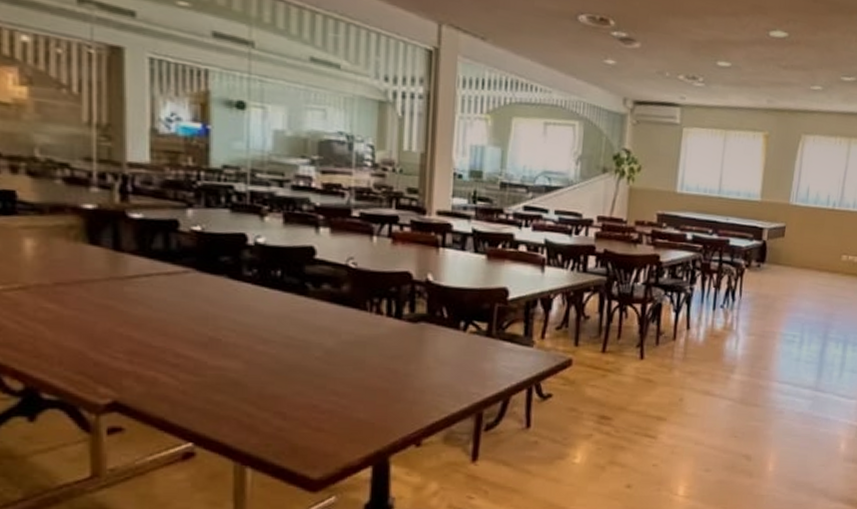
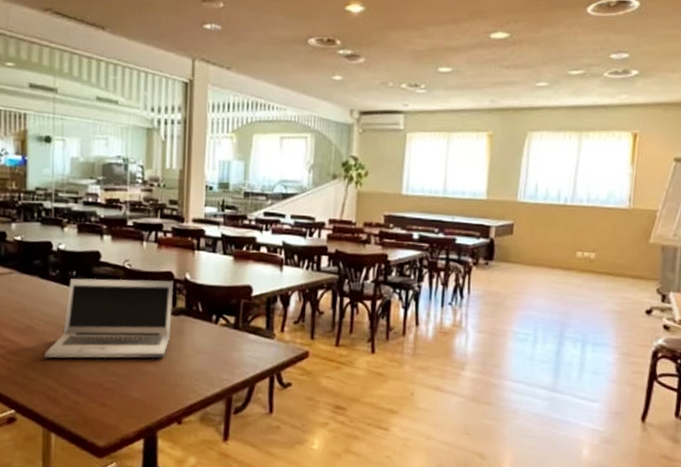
laptop: none [236,279,413,377] -> present [44,278,174,359]

